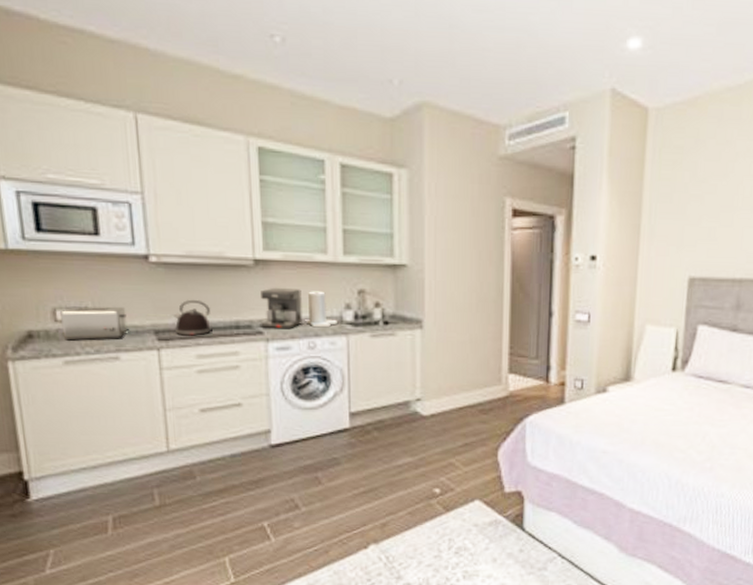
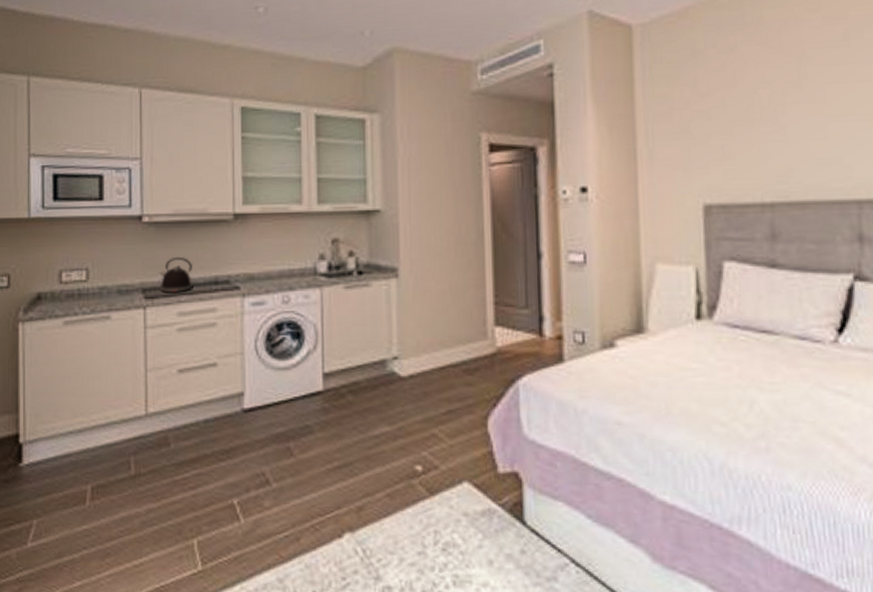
toaster: present [60,306,128,341] -> none [65,266,119,301]
coffee maker: present [259,287,302,330] -> none [237,240,277,284]
paper towel: present [306,291,337,327] -> none [281,242,311,279]

